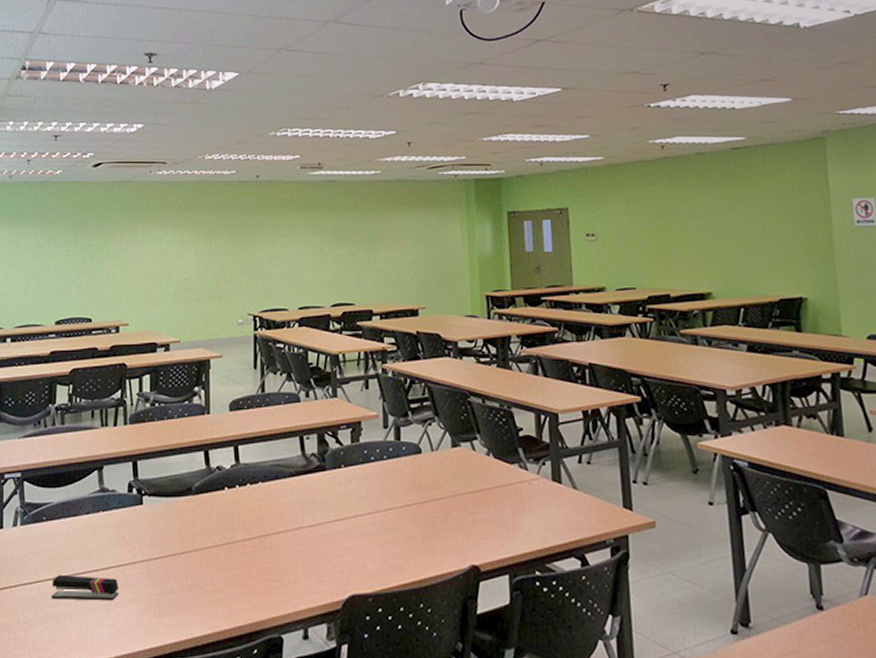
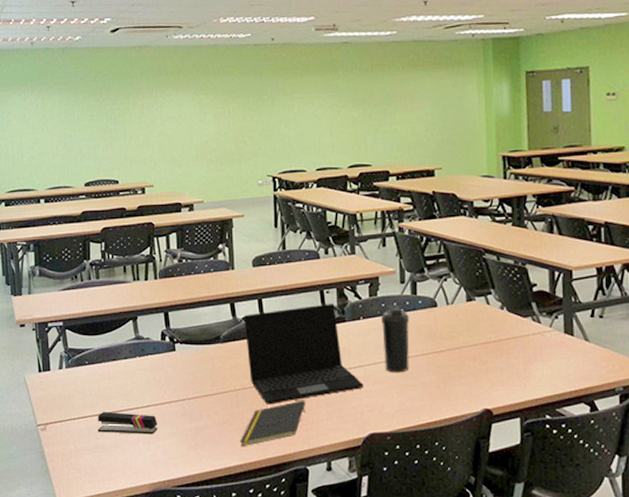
notepad: none [208,558,283,614] -> present [239,400,306,447]
laptop: none [218,451,344,564] -> present [243,304,364,405]
water bottle: none [363,452,393,526] -> present [381,305,410,373]

